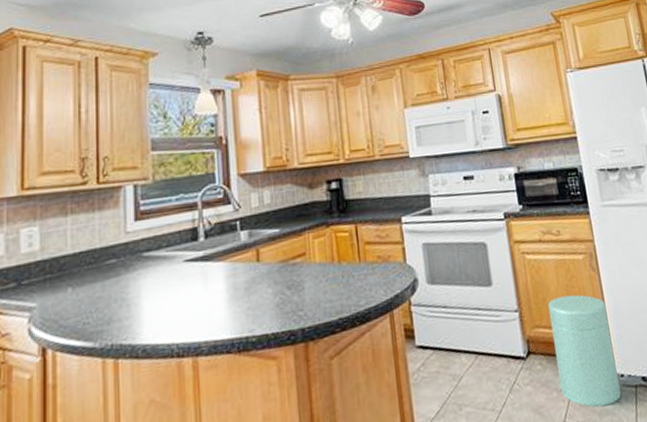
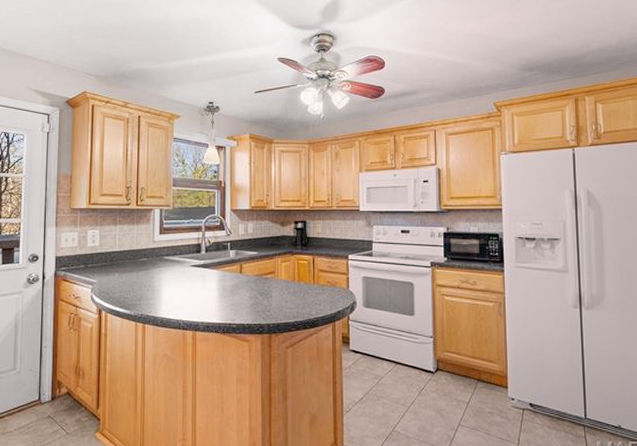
trash can: present [548,294,621,407] -> none [458,332,509,419]

